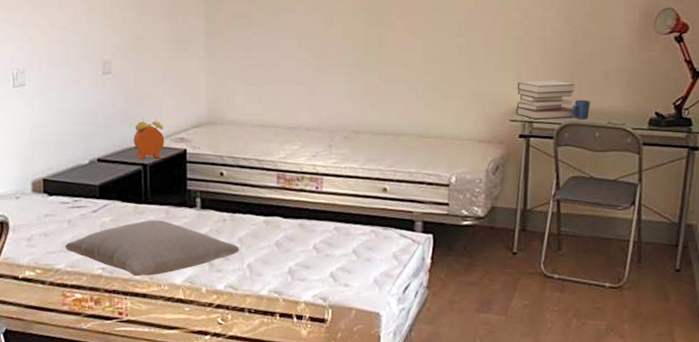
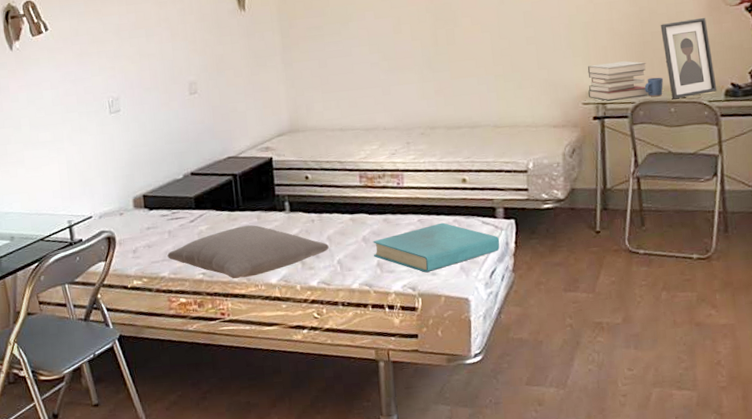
alarm clock: present [134,118,165,159] -> none [222,131,252,170]
book: none [285,232,416,284] -> present [373,222,500,273]
picture frame: none [592,43,642,124] -> present [660,17,717,100]

